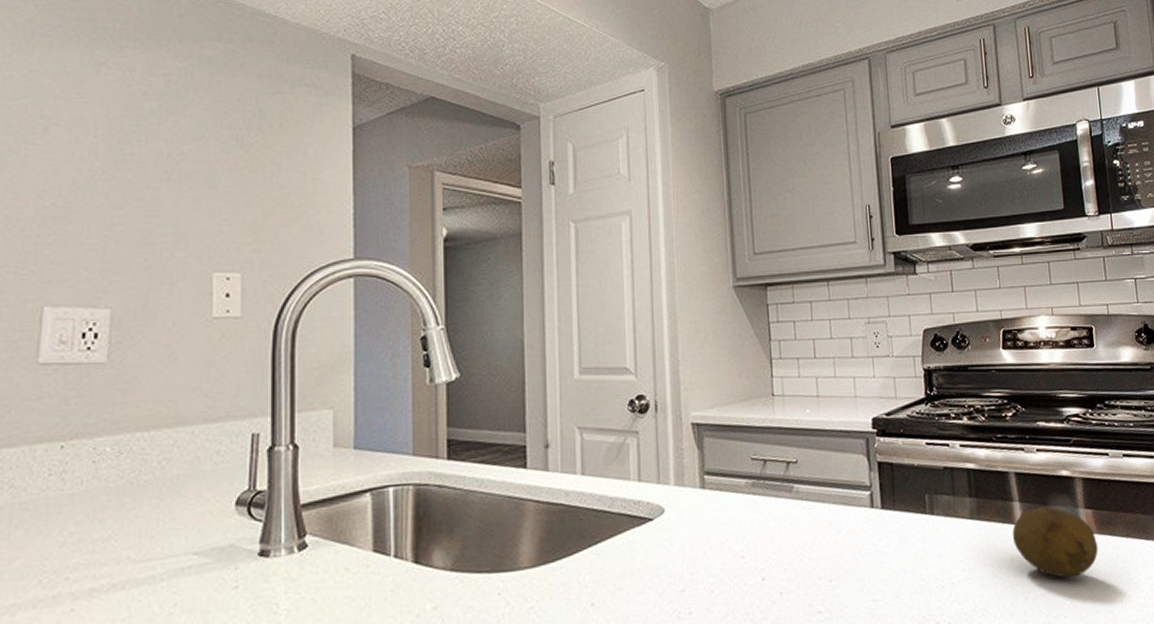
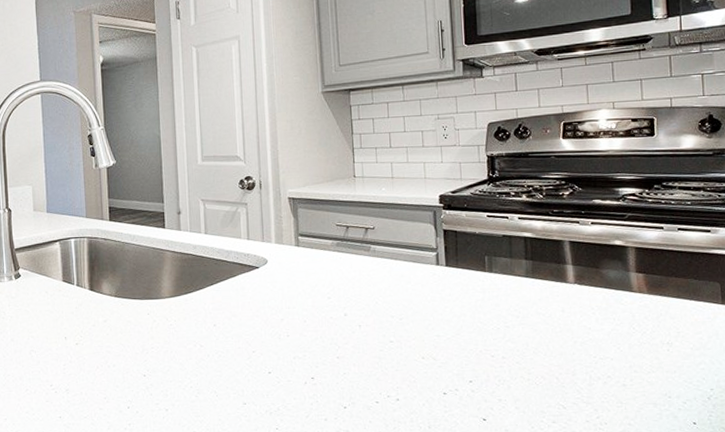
fruit: present [1012,506,1098,578] -> none [565,269,647,328]

